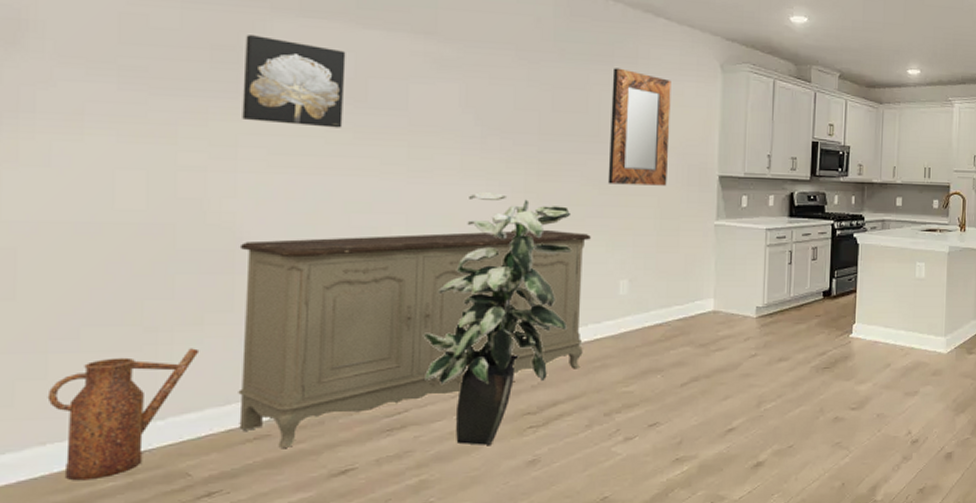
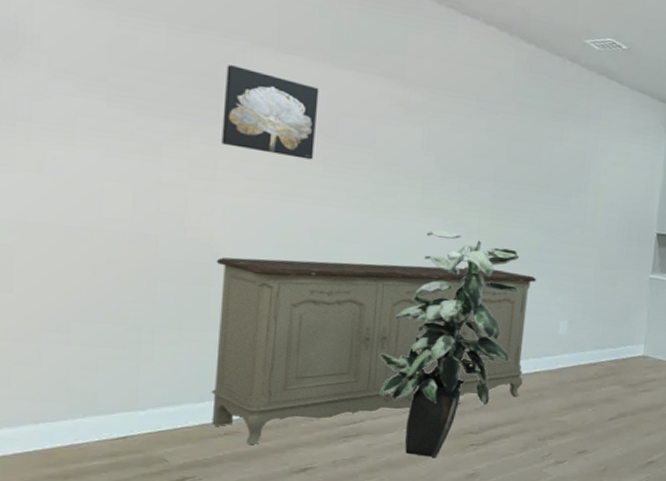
watering can: present [47,348,200,481] -> none [40,349,178,458]
home mirror: present [607,68,671,186] -> none [554,125,620,239]

